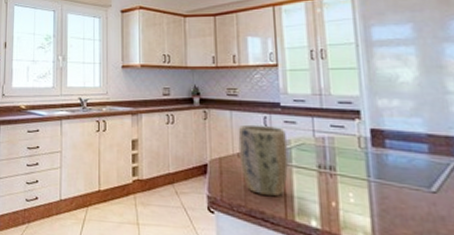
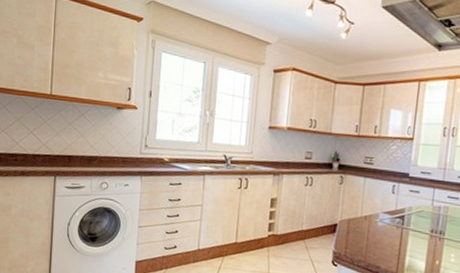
plant pot: present [238,124,289,196] -> none [366,191,410,254]

